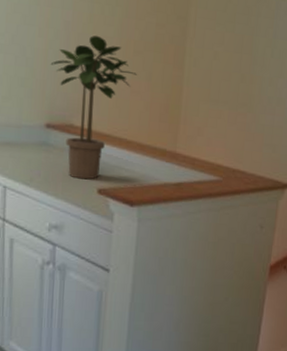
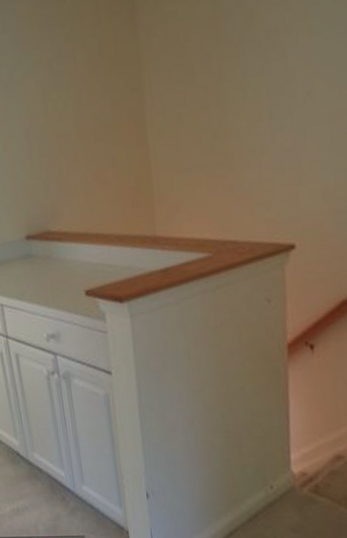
potted plant: present [50,35,137,180] -> none [19,134,101,285]

